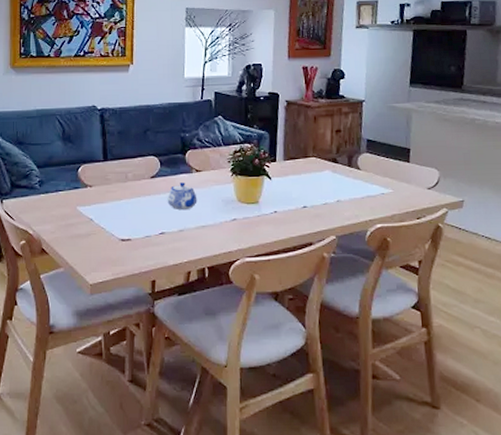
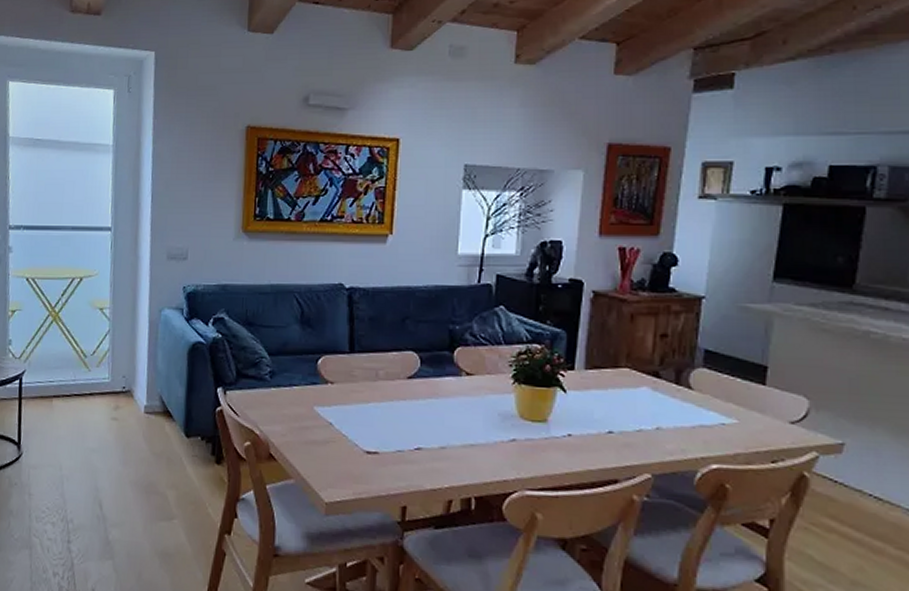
teapot: present [167,182,197,209] -> none [427,387,466,422]

